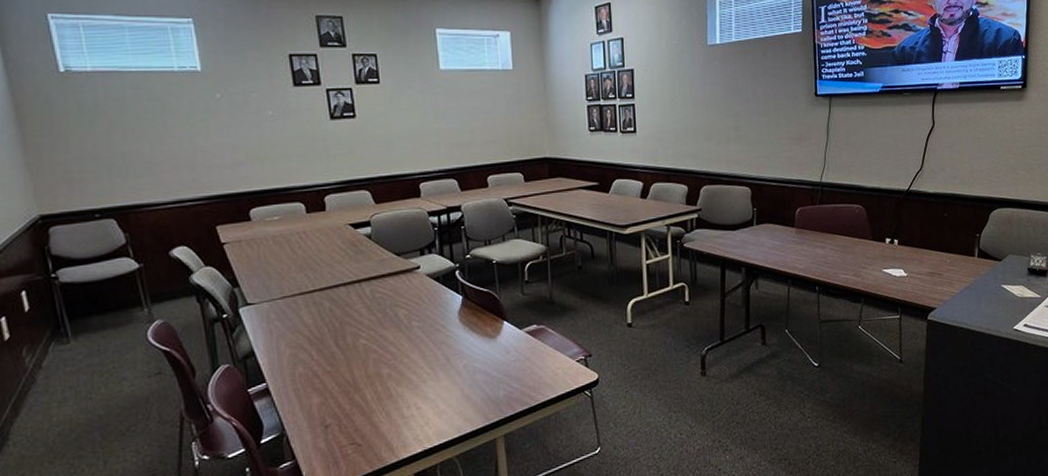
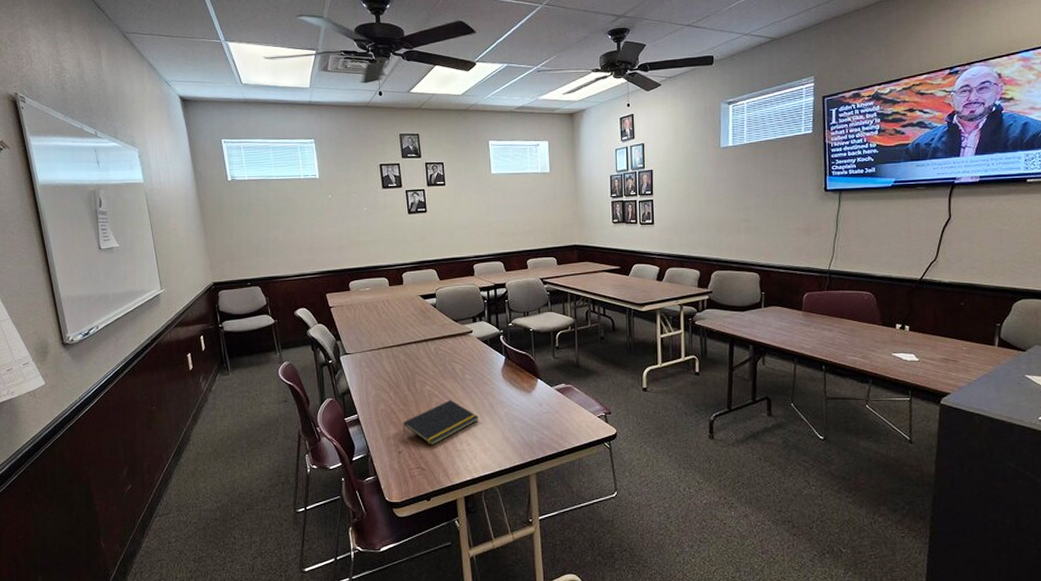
notepad: none [330,355,430,415] -> present [403,400,478,446]

